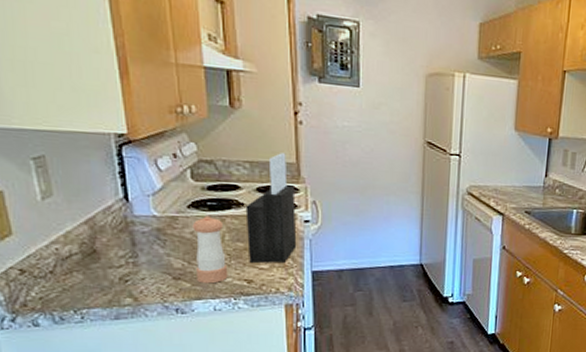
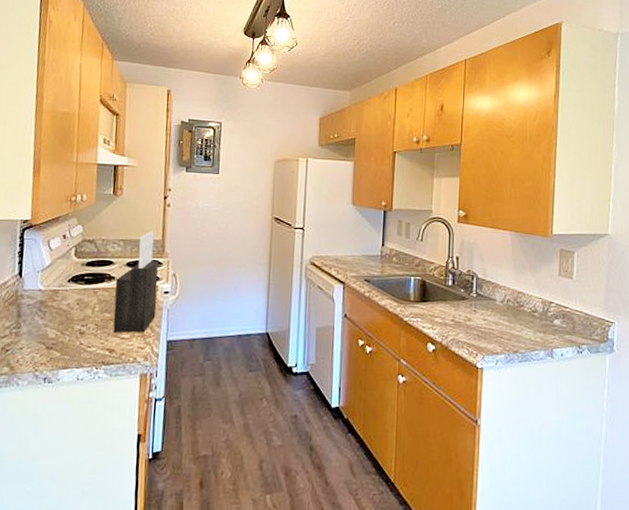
pepper shaker: present [192,216,228,284] -> none [66,289,95,353]

